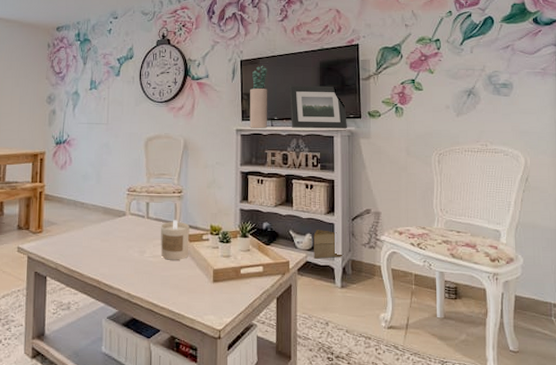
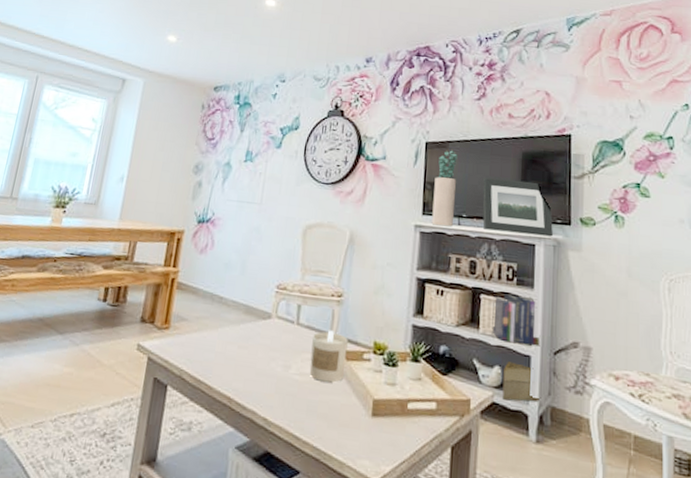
books: none [303,177,341,216] -> present [491,293,541,347]

